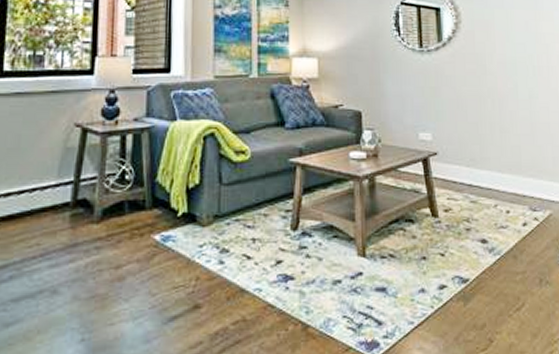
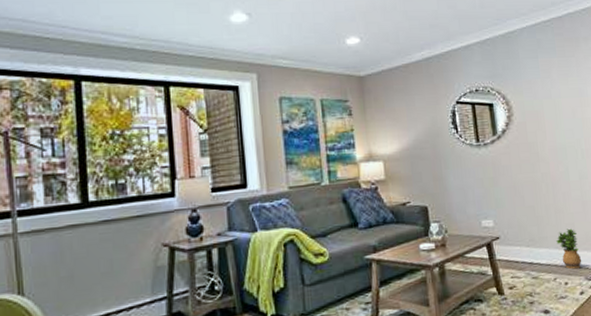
potted plant: none [500,151,527,197] -> present [556,228,582,269]

